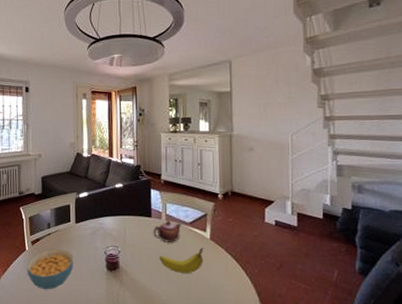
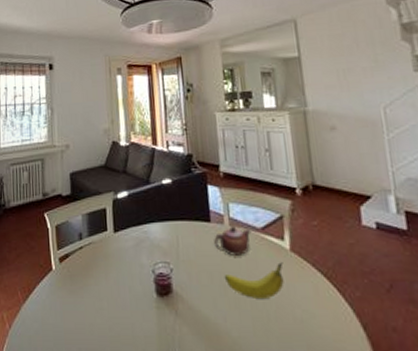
cereal bowl: present [27,248,74,290] -> none [53,266,114,324]

